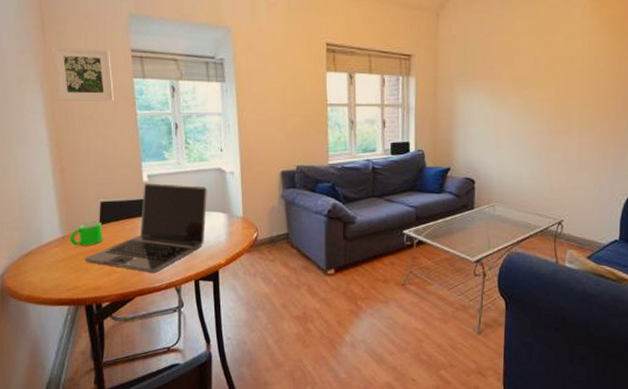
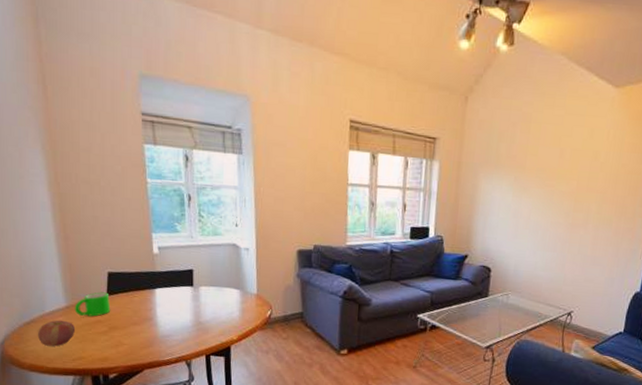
apple: none [34,250,70,277] -> present [37,320,76,347]
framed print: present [52,46,114,101] -> none [53,104,122,168]
laptop: present [84,183,207,273] -> none [90,255,221,346]

